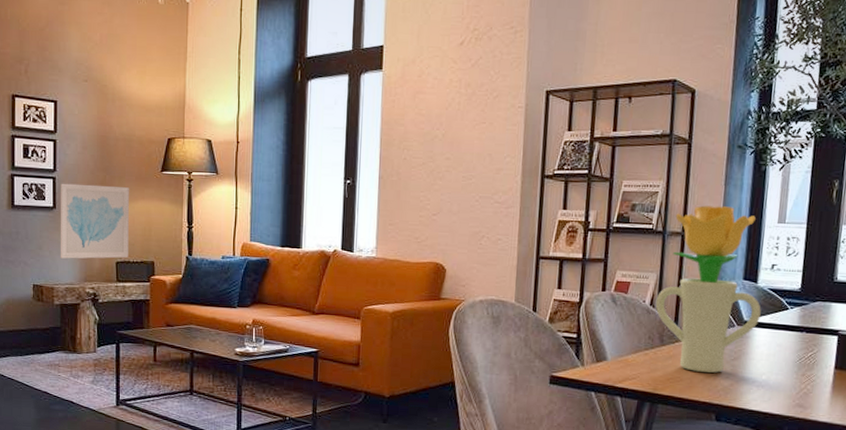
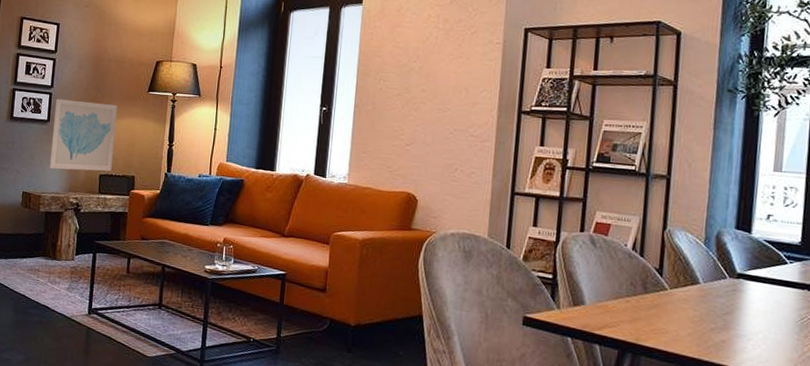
potted flower: present [655,205,761,373] -> none [638,149,756,327]

